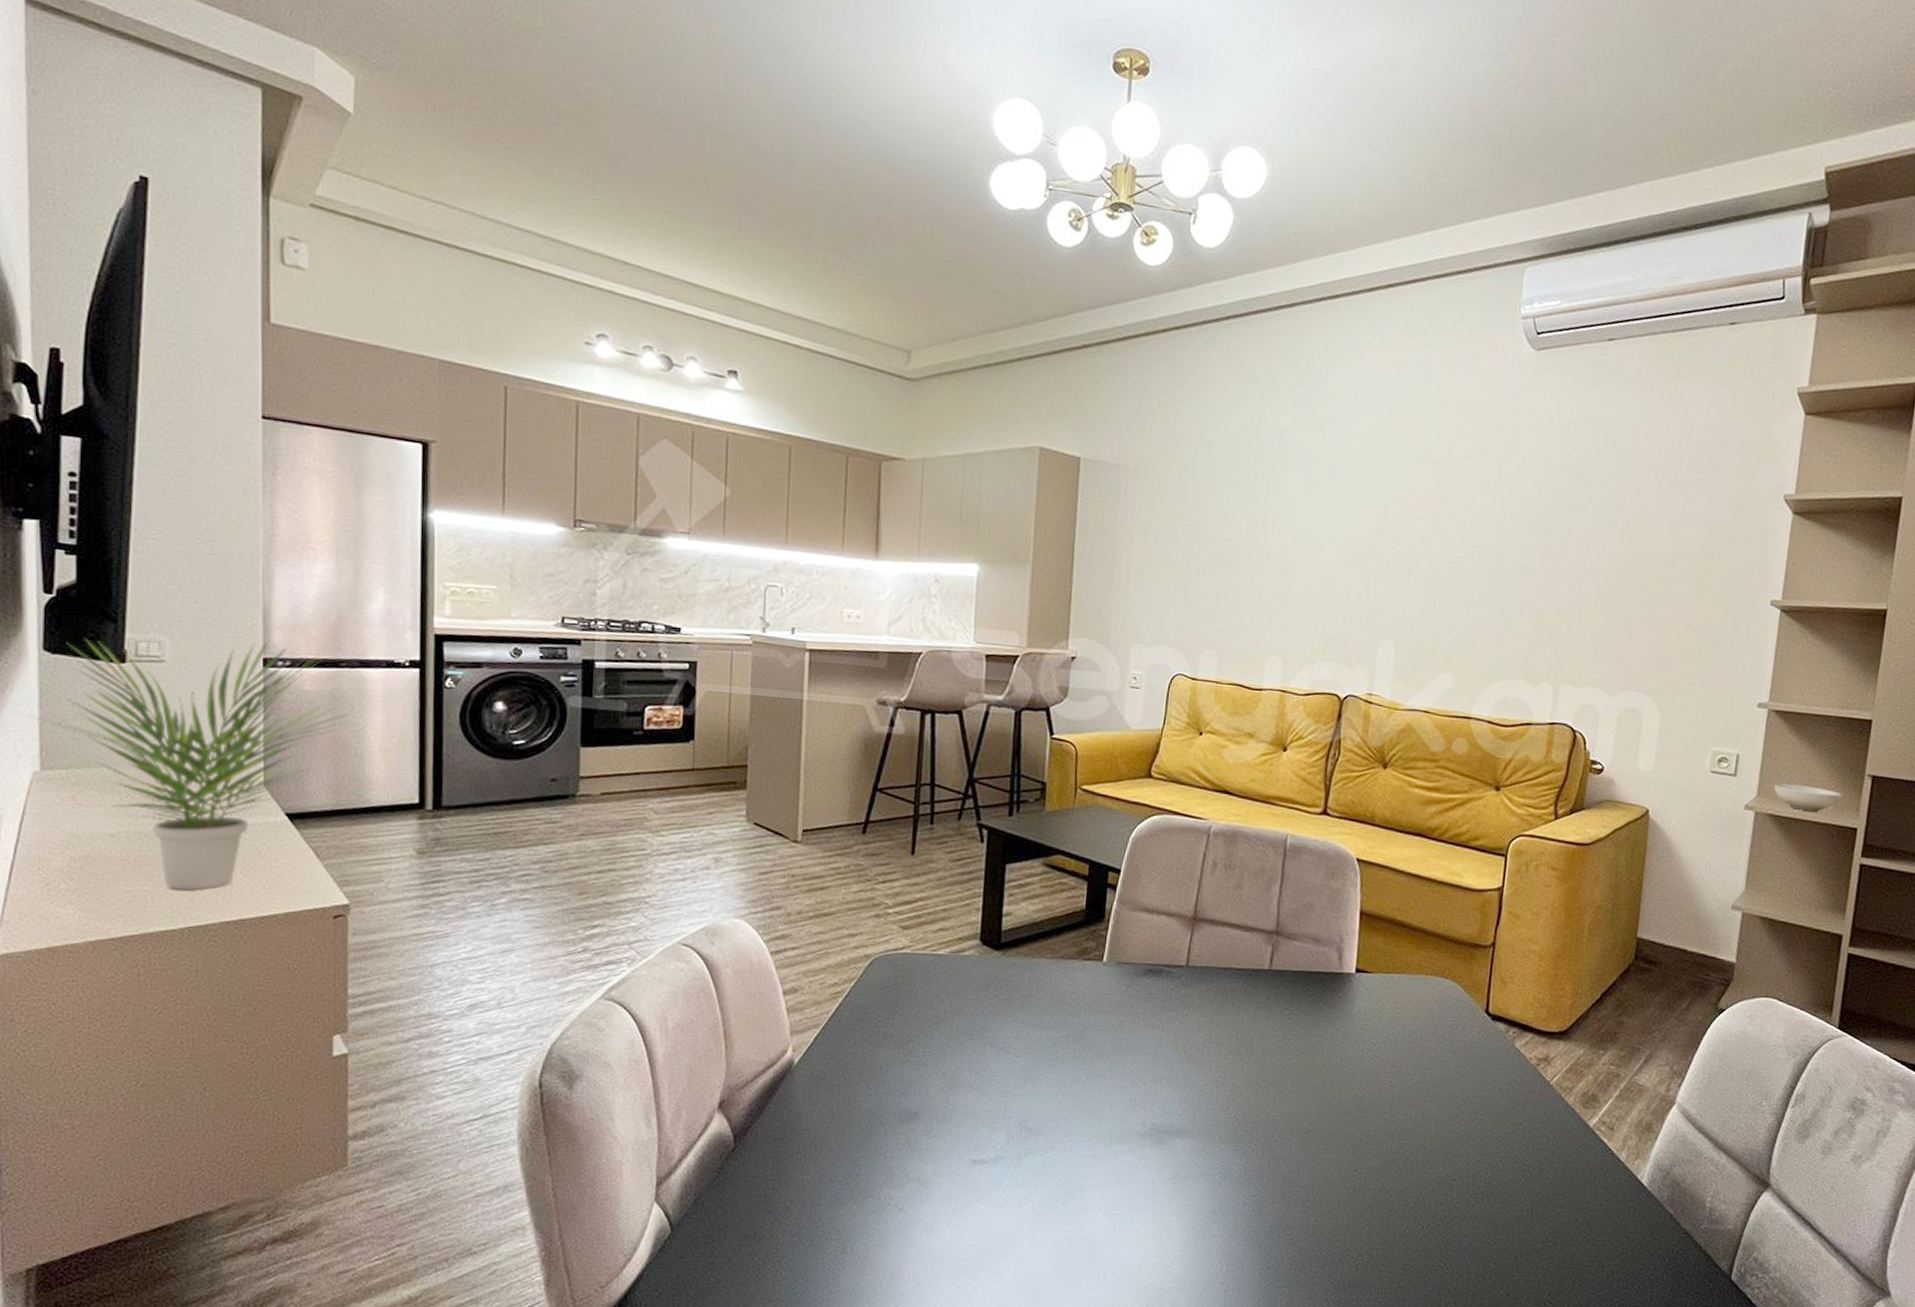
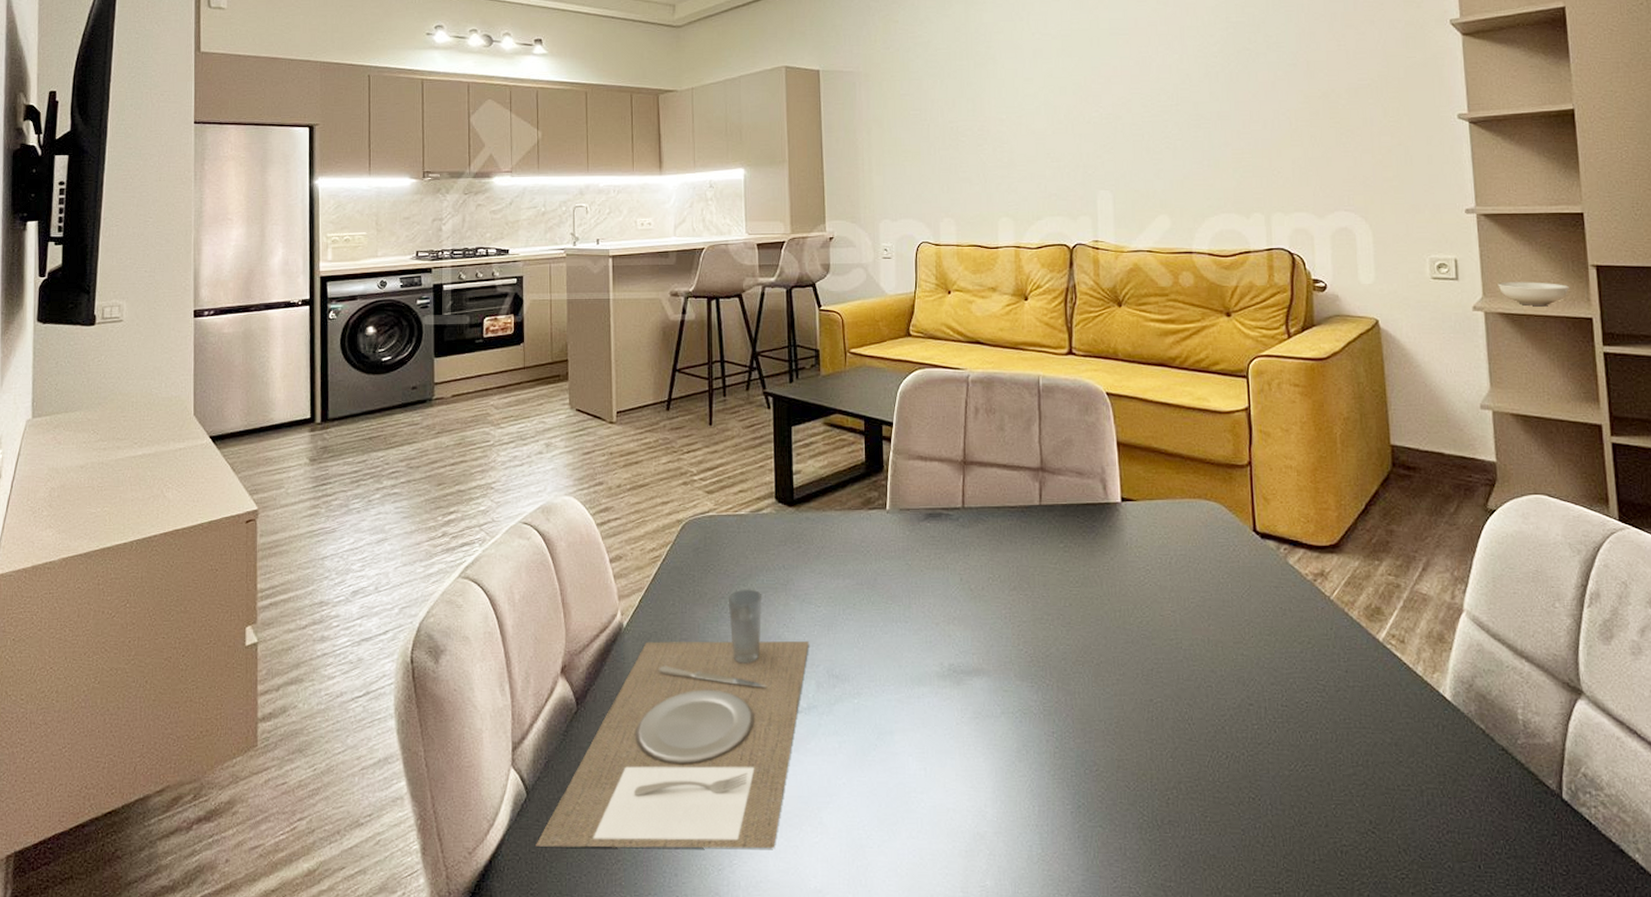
potted plant: present [27,638,350,891] -> none [24,298,258,508]
place setting: none [679,1033,1003,1294] -> present [536,589,809,849]

